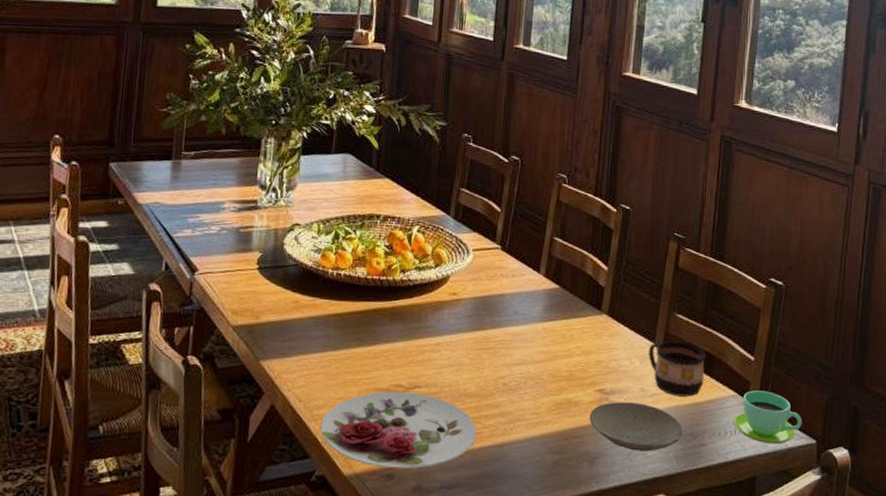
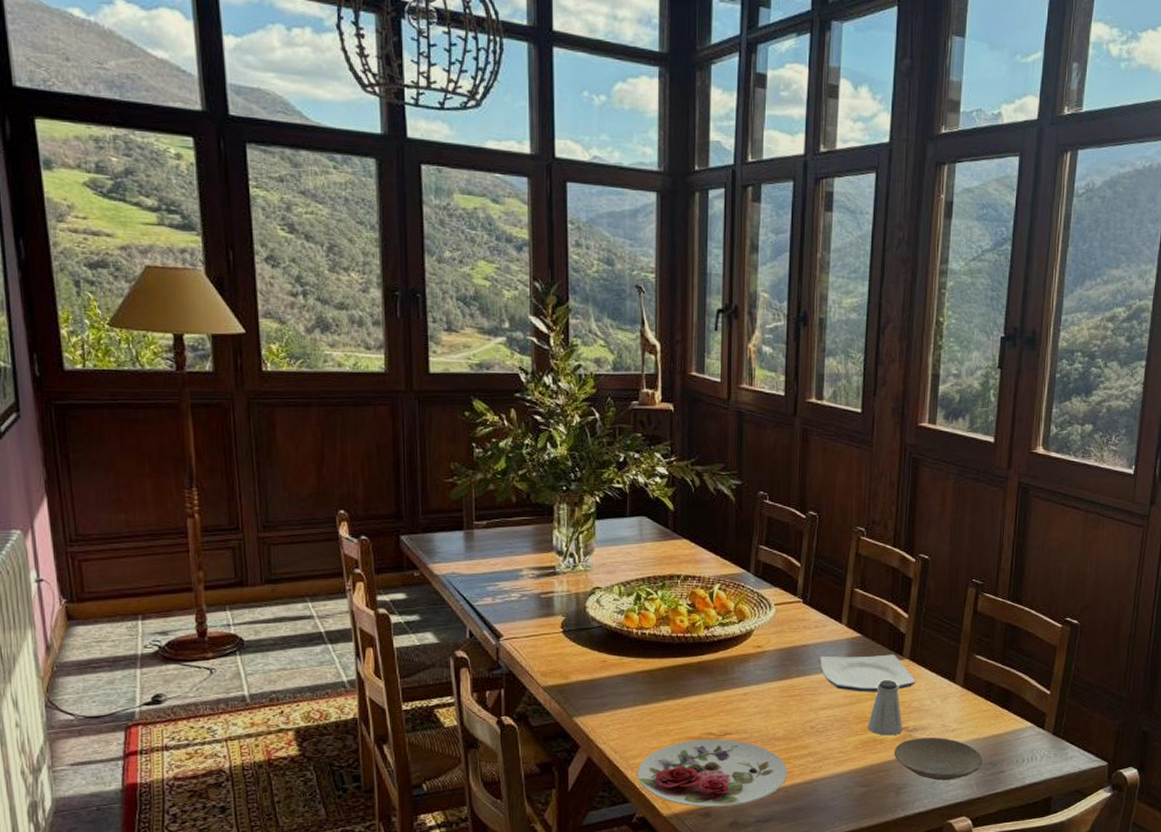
plate: none [515,306,614,349] -> present [820,654,916,692]
saltshaker: none [562,336,600,398] -> present [867,680,903,736]
cup: present [648,340,706,397] -> none [949,680,1004,730]
cup: present [734,390,802,445] -> none [1030,721,1095,768]

